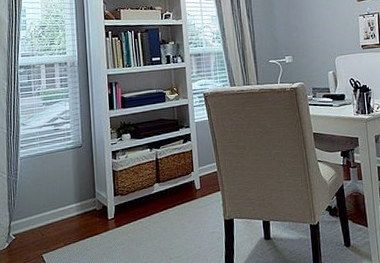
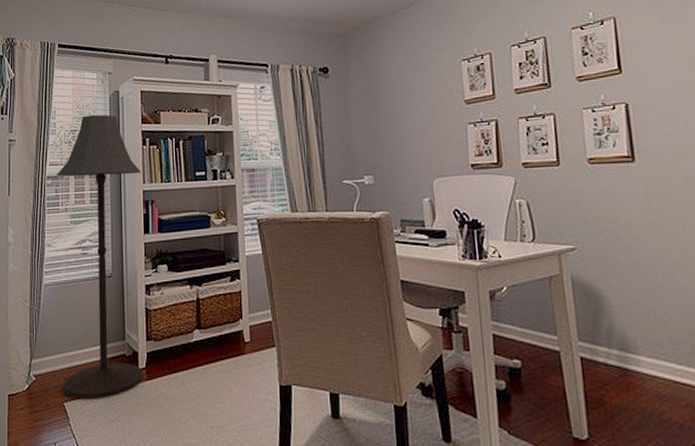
floor lamp: none [28,12,111,251] -> present [57,114,142,400]

